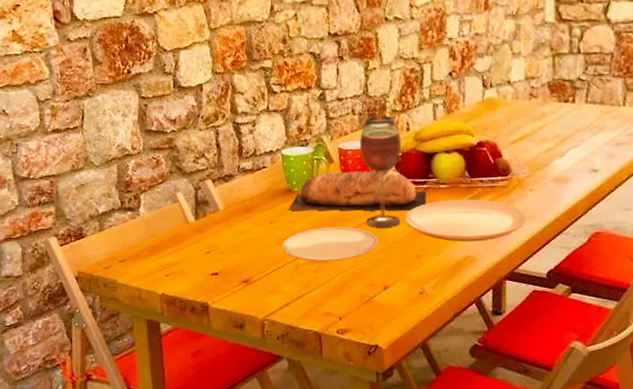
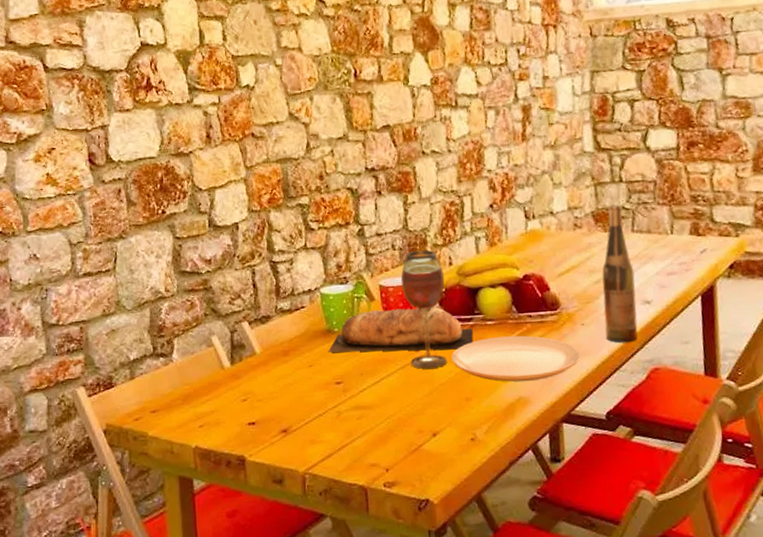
plate: present [282,227,379,262] -> none [322,368,425,408]
wine bottle: none [552,75,585,208] -> present [602,204,638,343]

